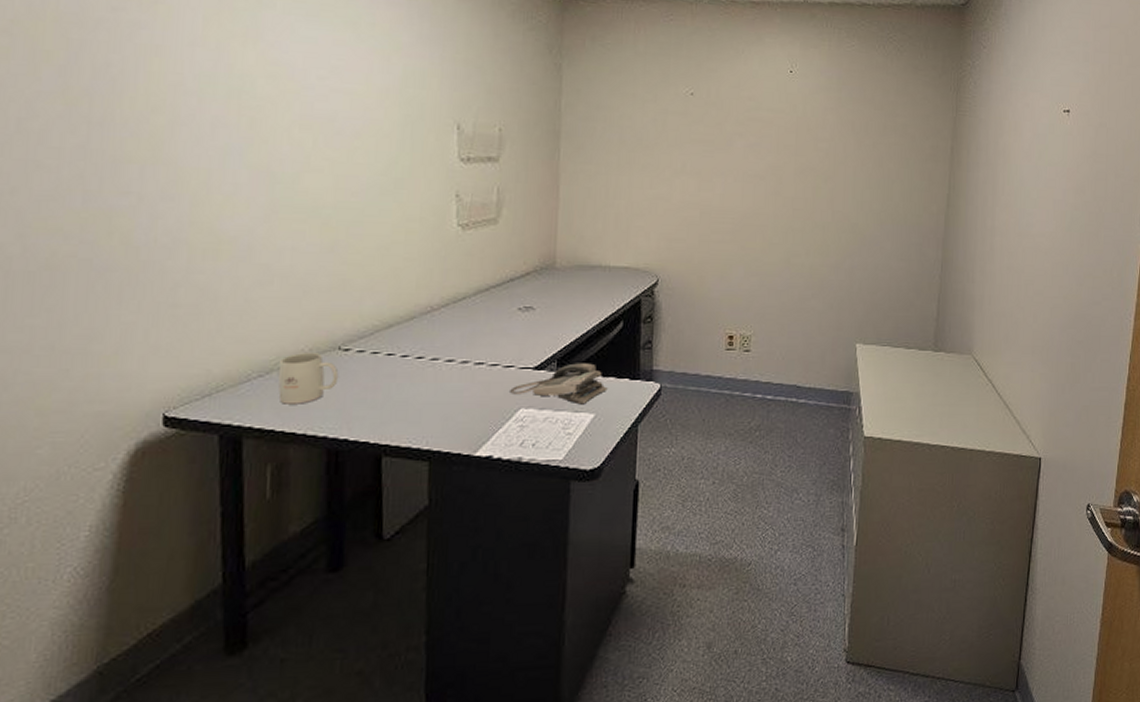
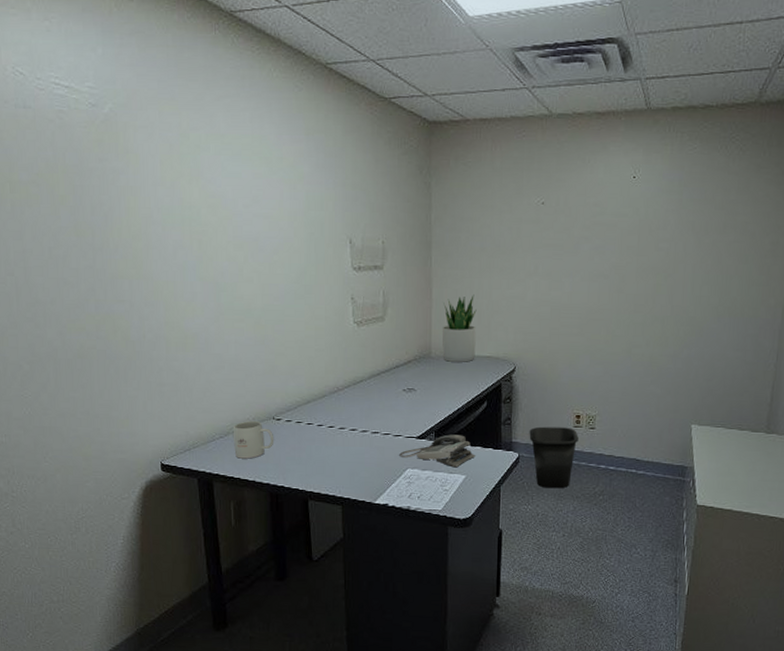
planter: none [569,194,613,274] -> present [441,294,477,362]
waste bin: none [673,350,731,425] -> present [529,426,579,489]

